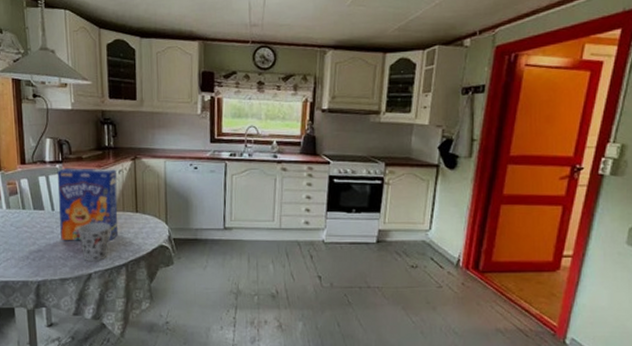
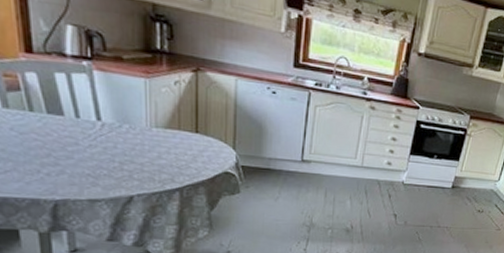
cereal box: present [57,168,118,241] -> none [83,67,172,161]
cup: present [78,222,111,262] -> none [115,138,162,184]

